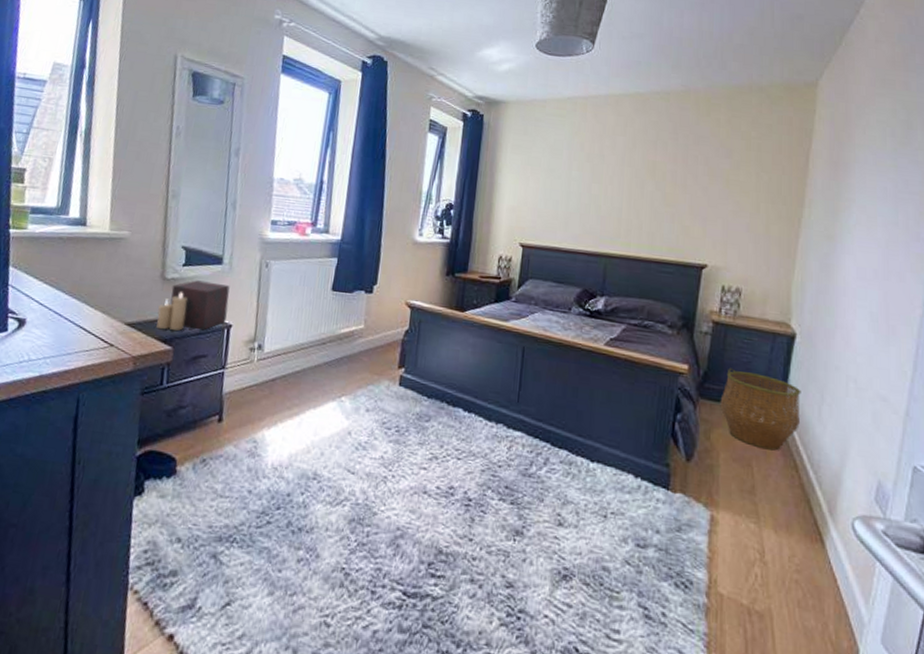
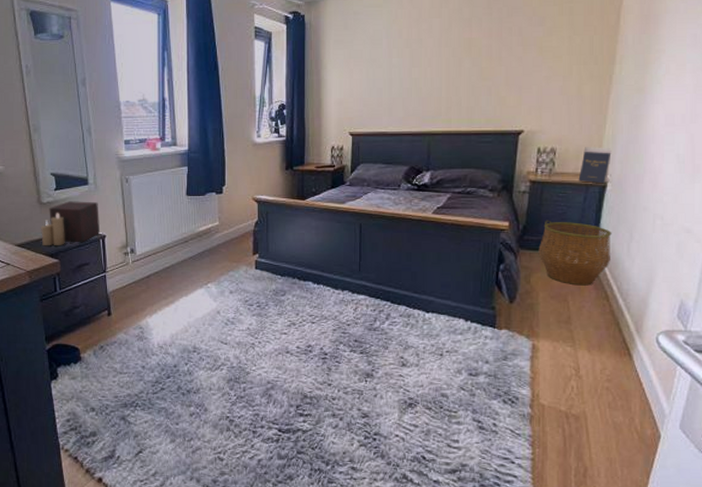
books: none [765,291,801,335] -> present [578,147,612,184]

